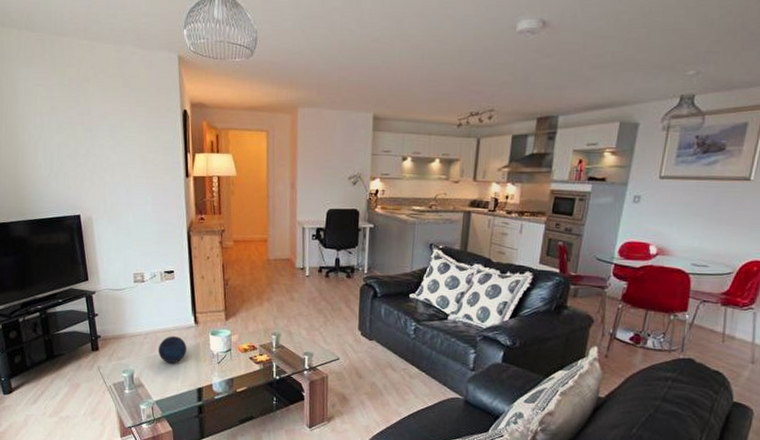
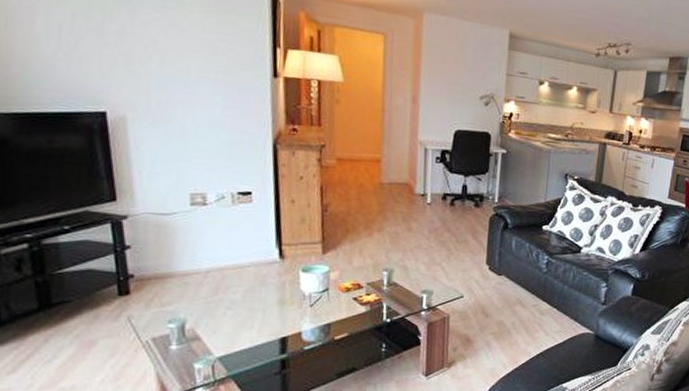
decorative orb: present [158,336,187,363] -> none [225,274,267,308]

